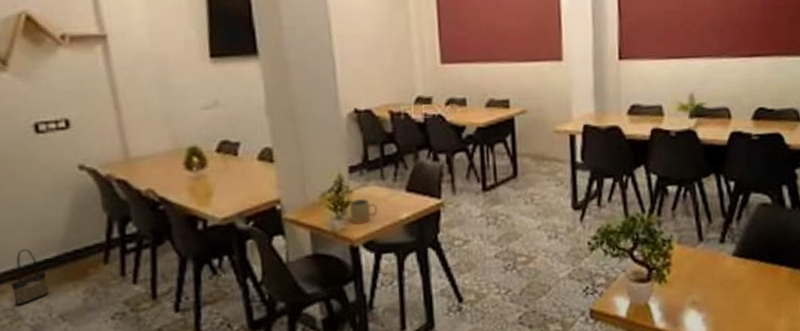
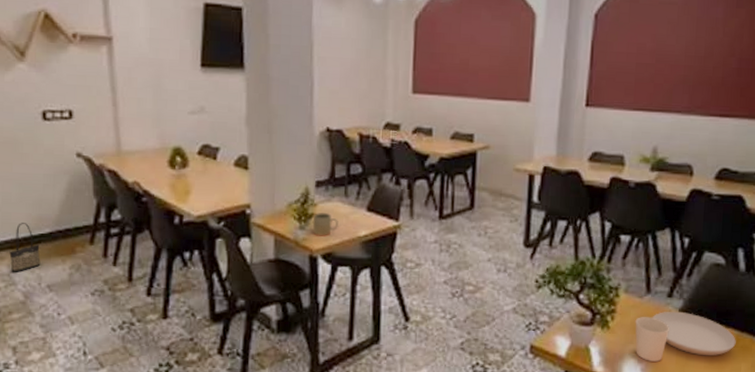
dixie cup: none [691,265,725,310] -> present [635,317,669,362]
saucer: none [707,256,791,298] -> present [652,311,736,356]

